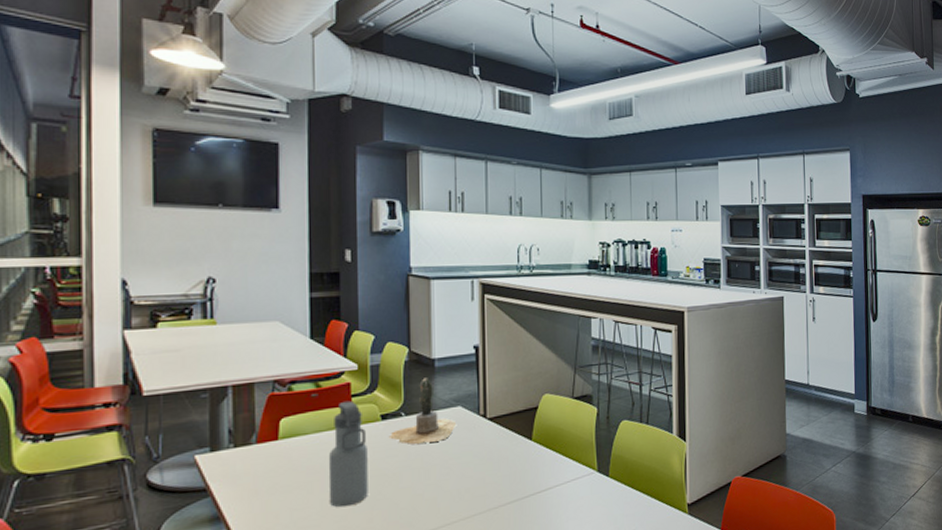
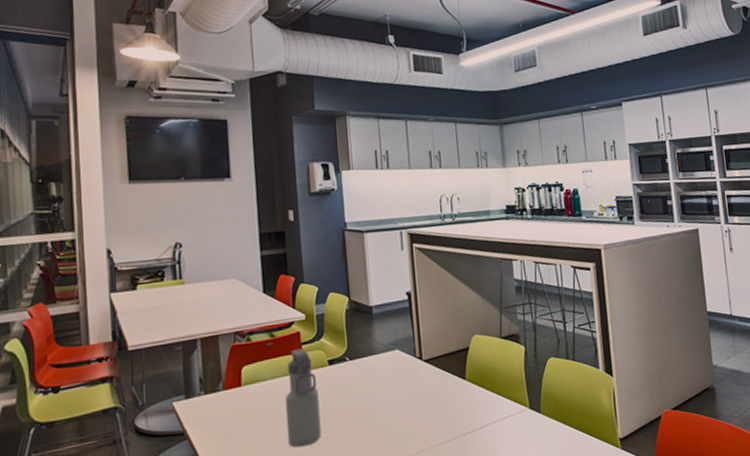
potted cactus: present [388,378,457,445] -> none [336,324,396,388]

